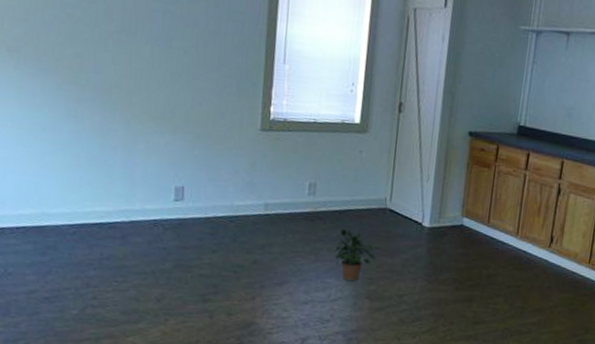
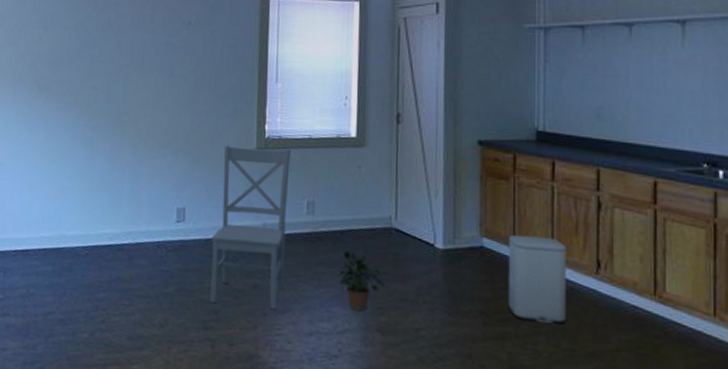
chair: none [209,124,296,282] -> present [210,144,291,310]
pedal bin: none [477,215,529,288] -> present [507,234,566,325]

